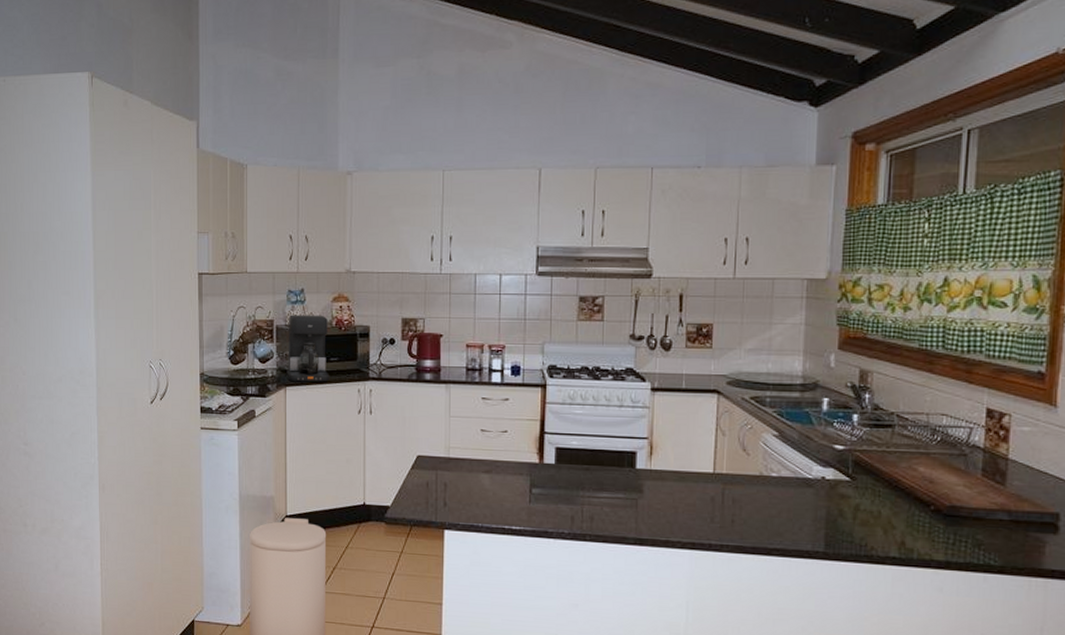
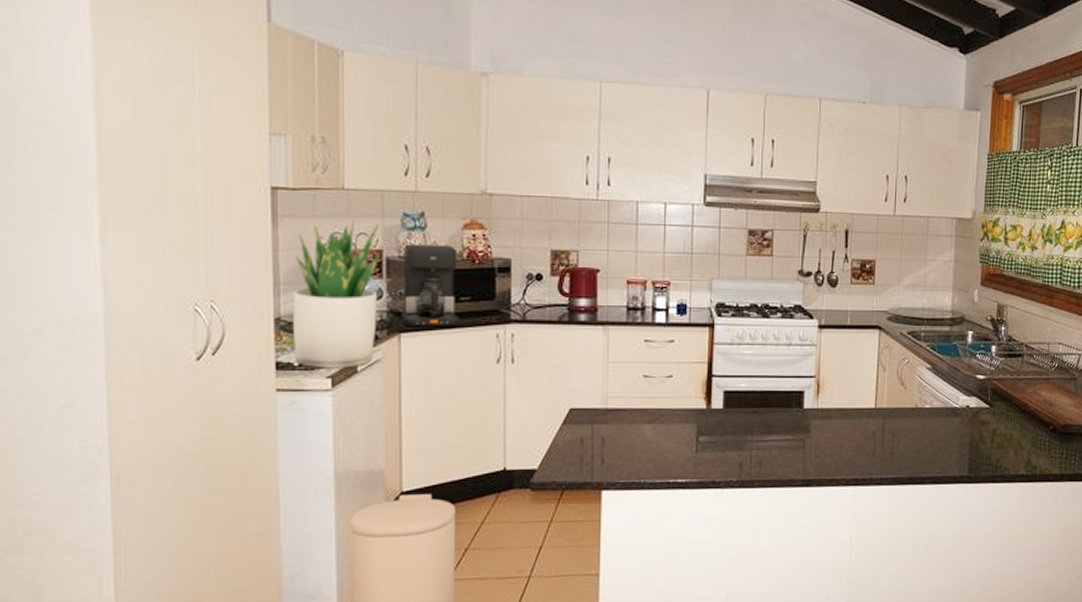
planter: none [212,296,272,414] -> present [293,220,380,369]

